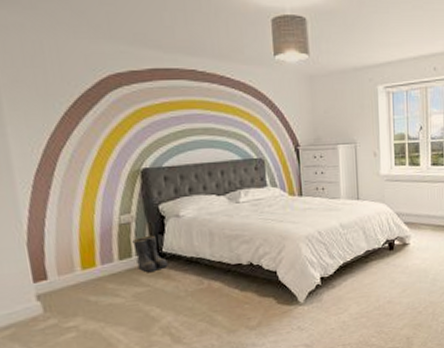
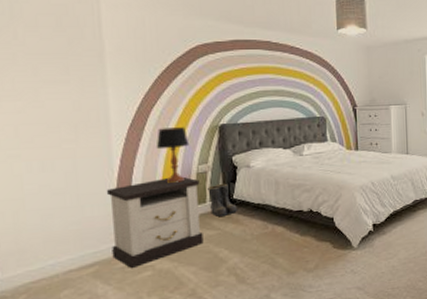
nightstand: none [15,229,132,331] -> present [106,177,204,269]
table lamp: none [69,172,108,236] -> present [156,127,190,183]

